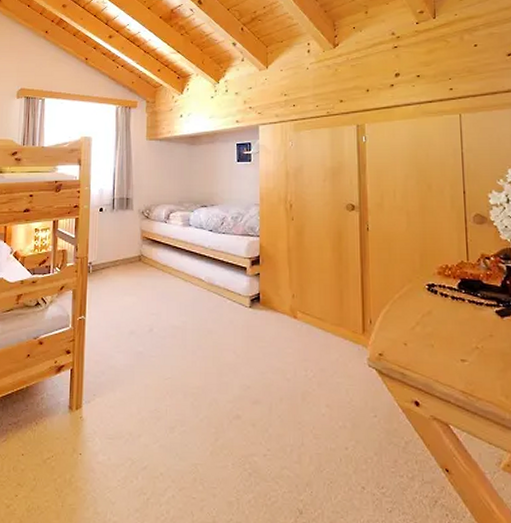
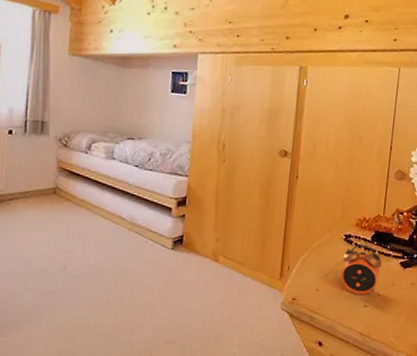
alarm clock: none [428,293,474,348] -> present [340,244,382,295]

